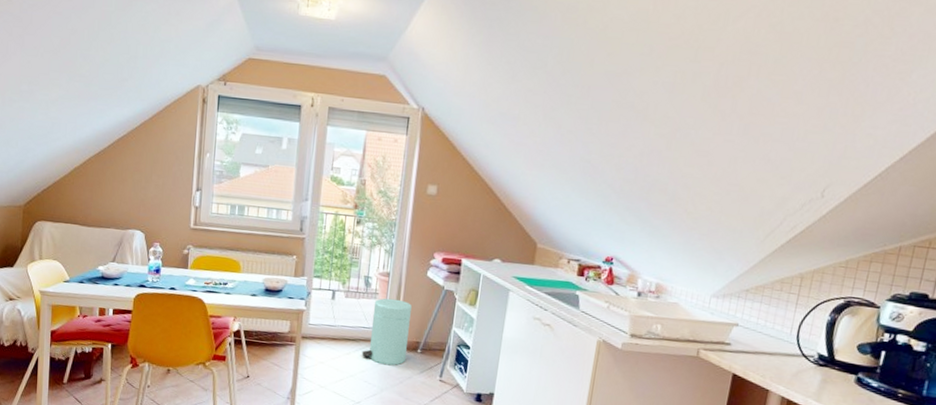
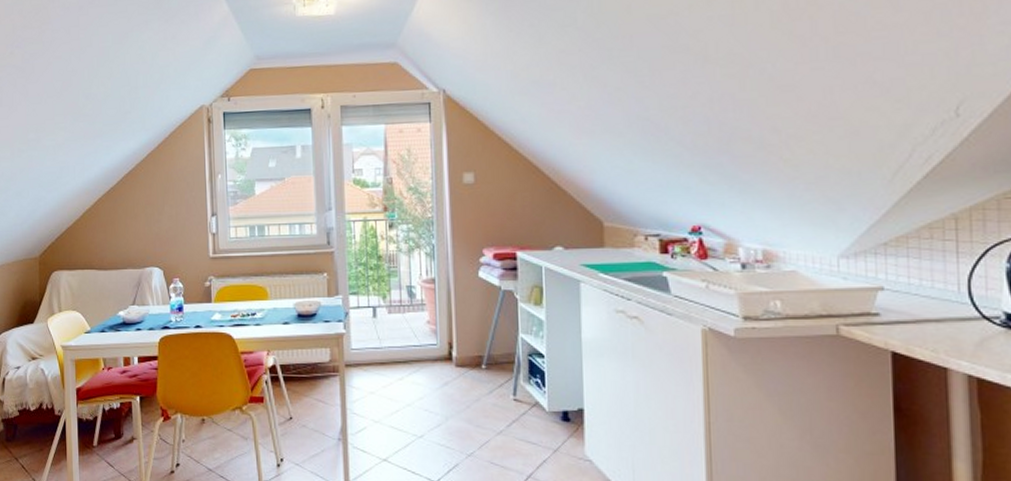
trash can: present [362,298,412,366] -> none [416,308,469,388]

